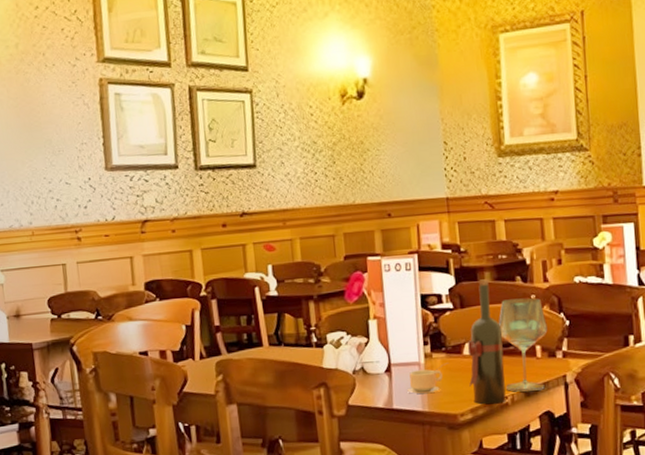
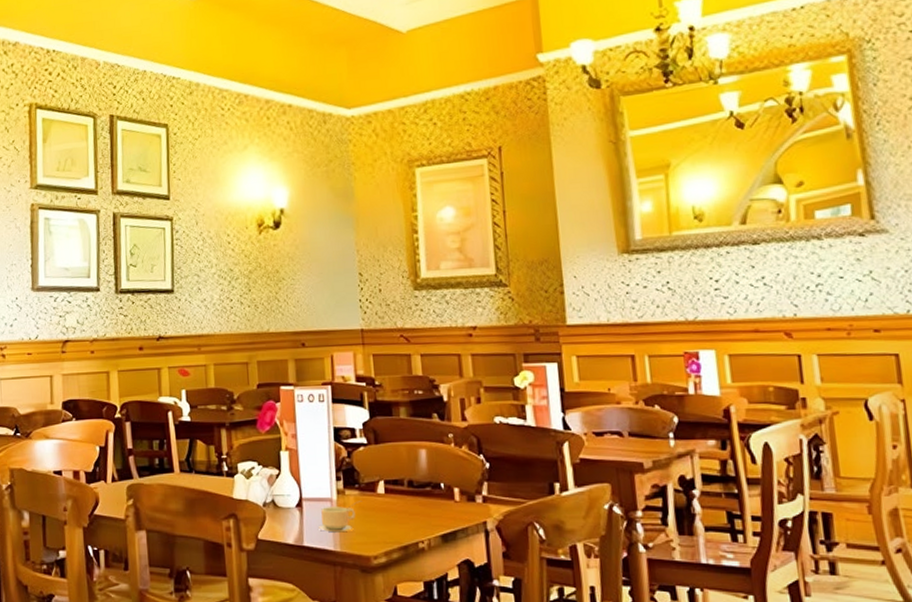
wine bottle: present [467,279,506,405] -> none [381,415,422,548]
wine glass: present [498,298,548,392] -> none [413,436,466,538]

